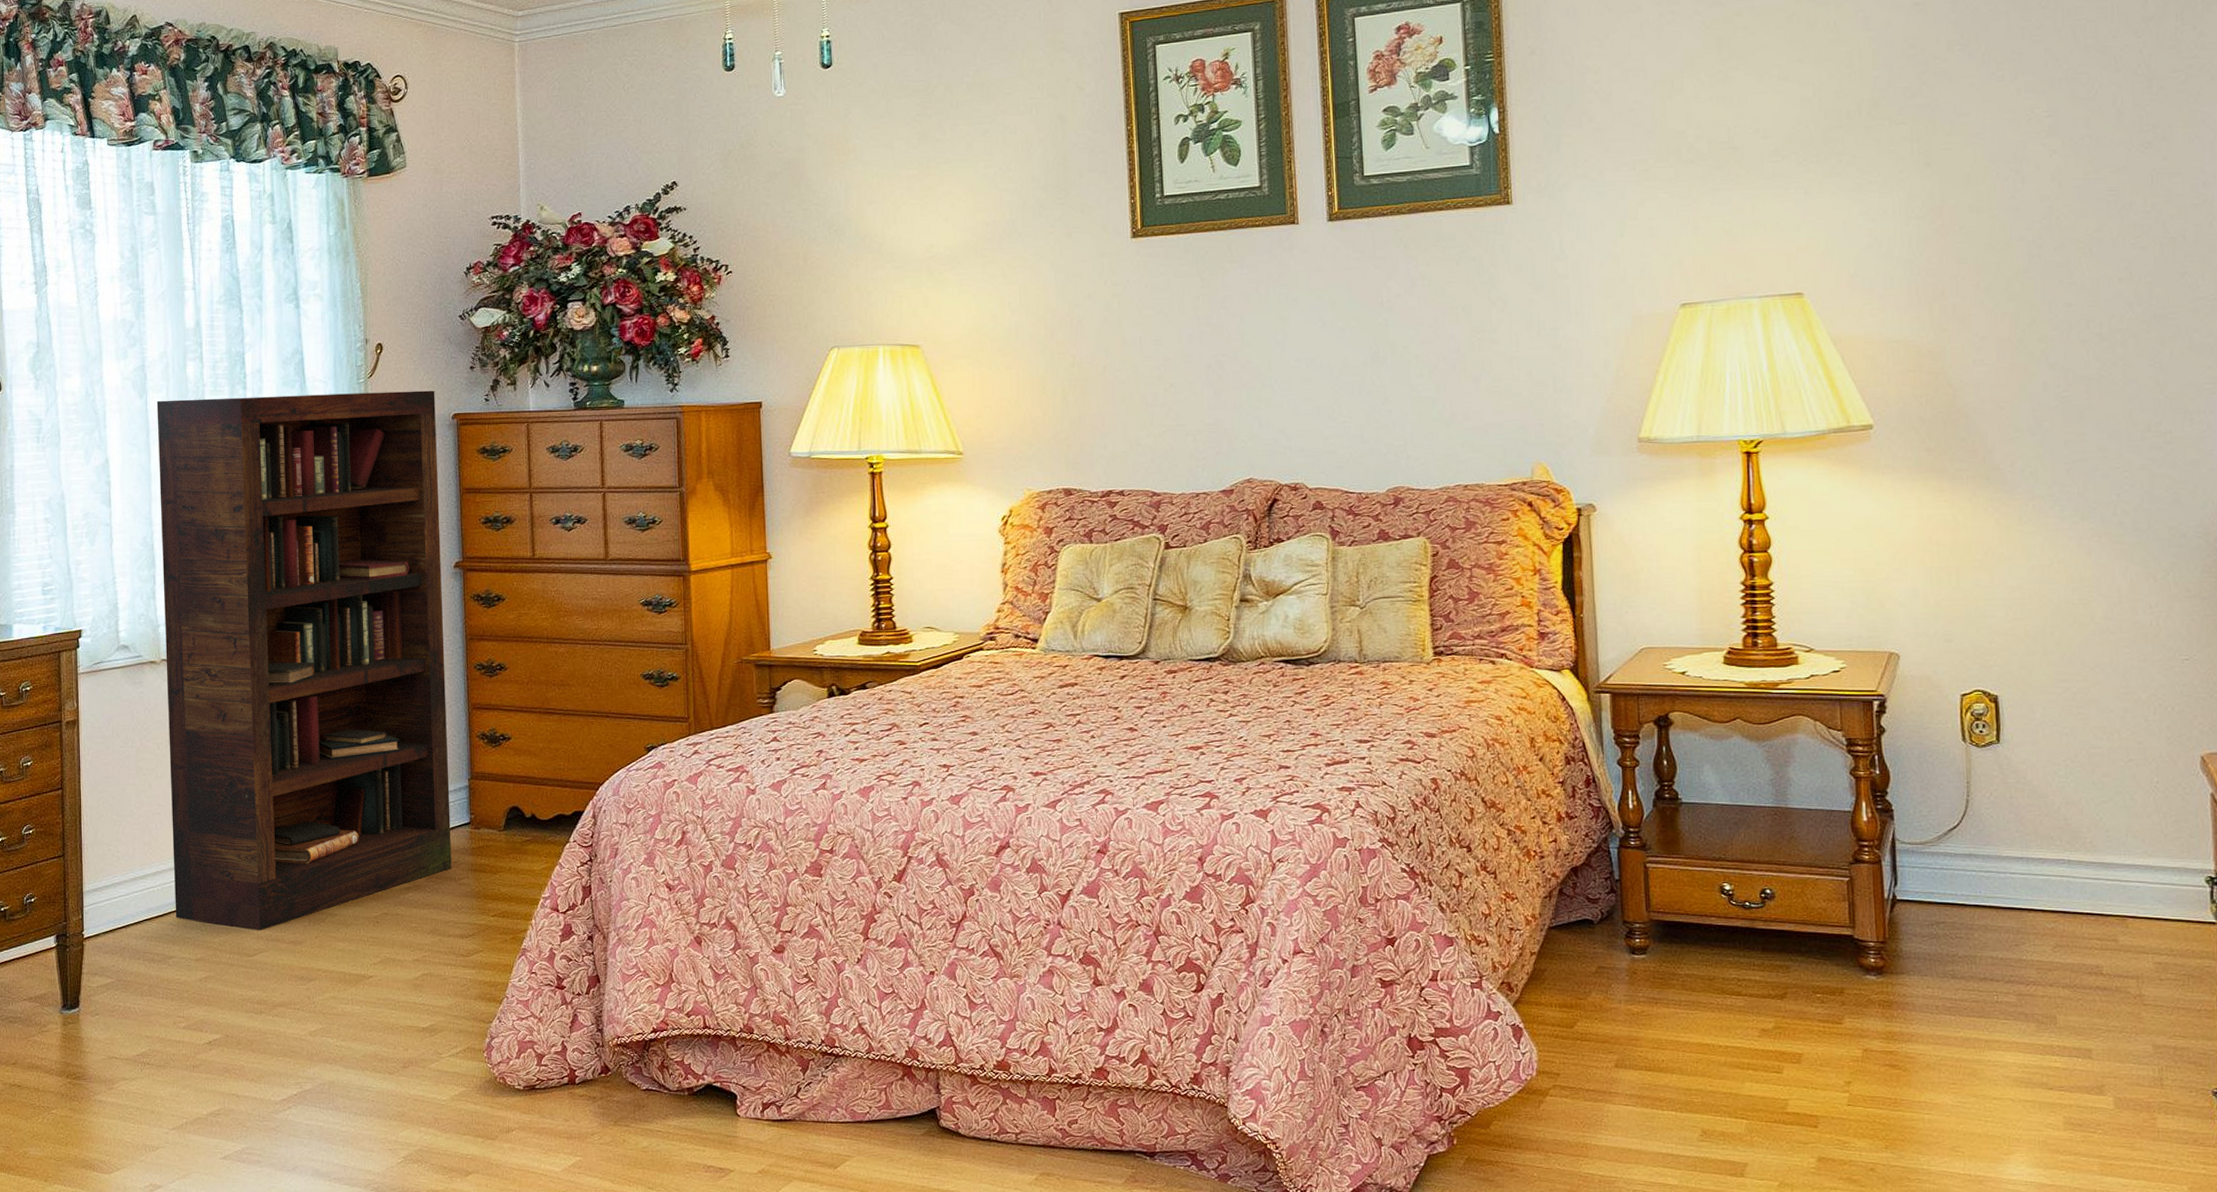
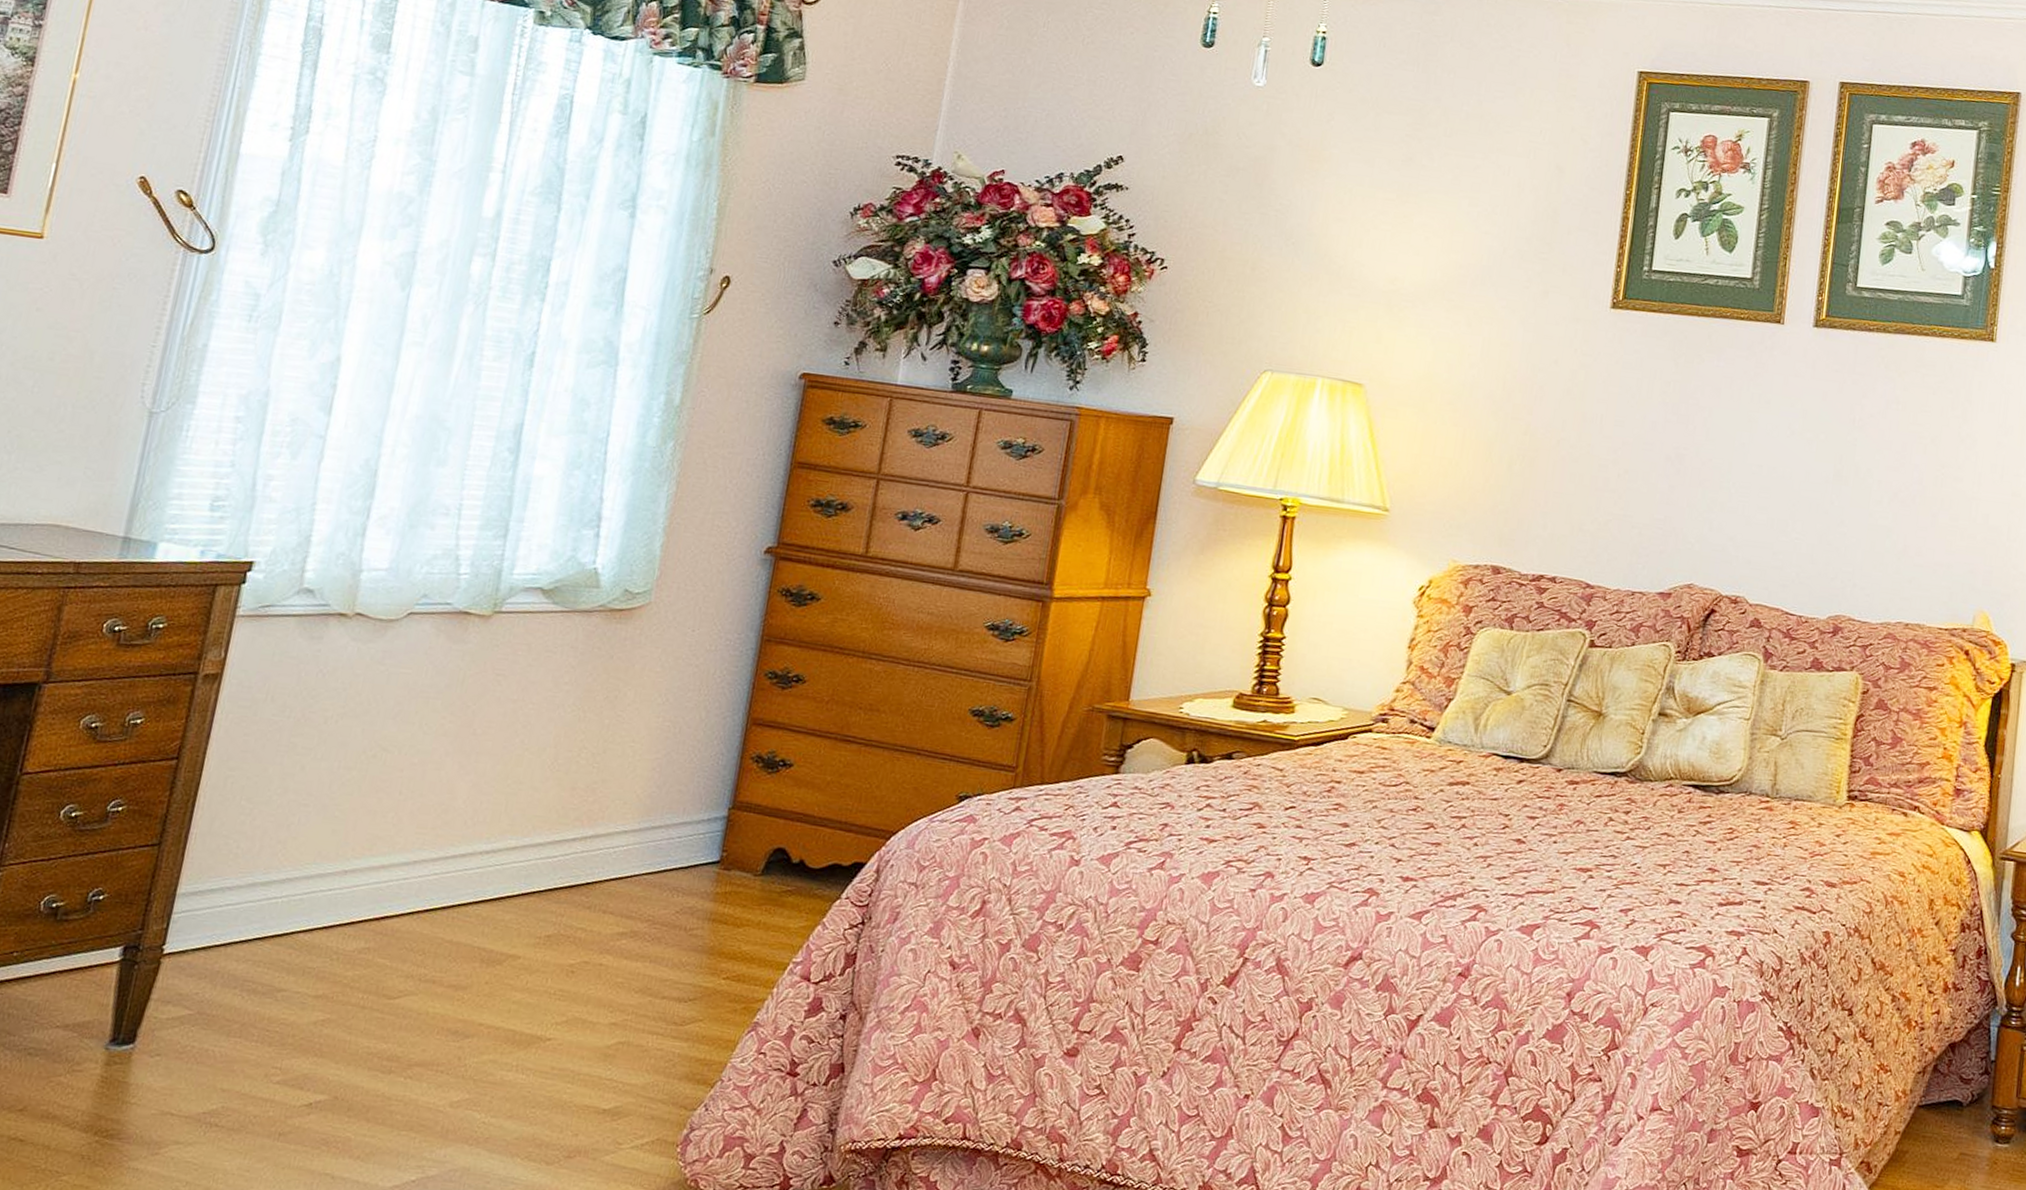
bookcase: present [156,390,452,931] -> none [299,297,785,968]

